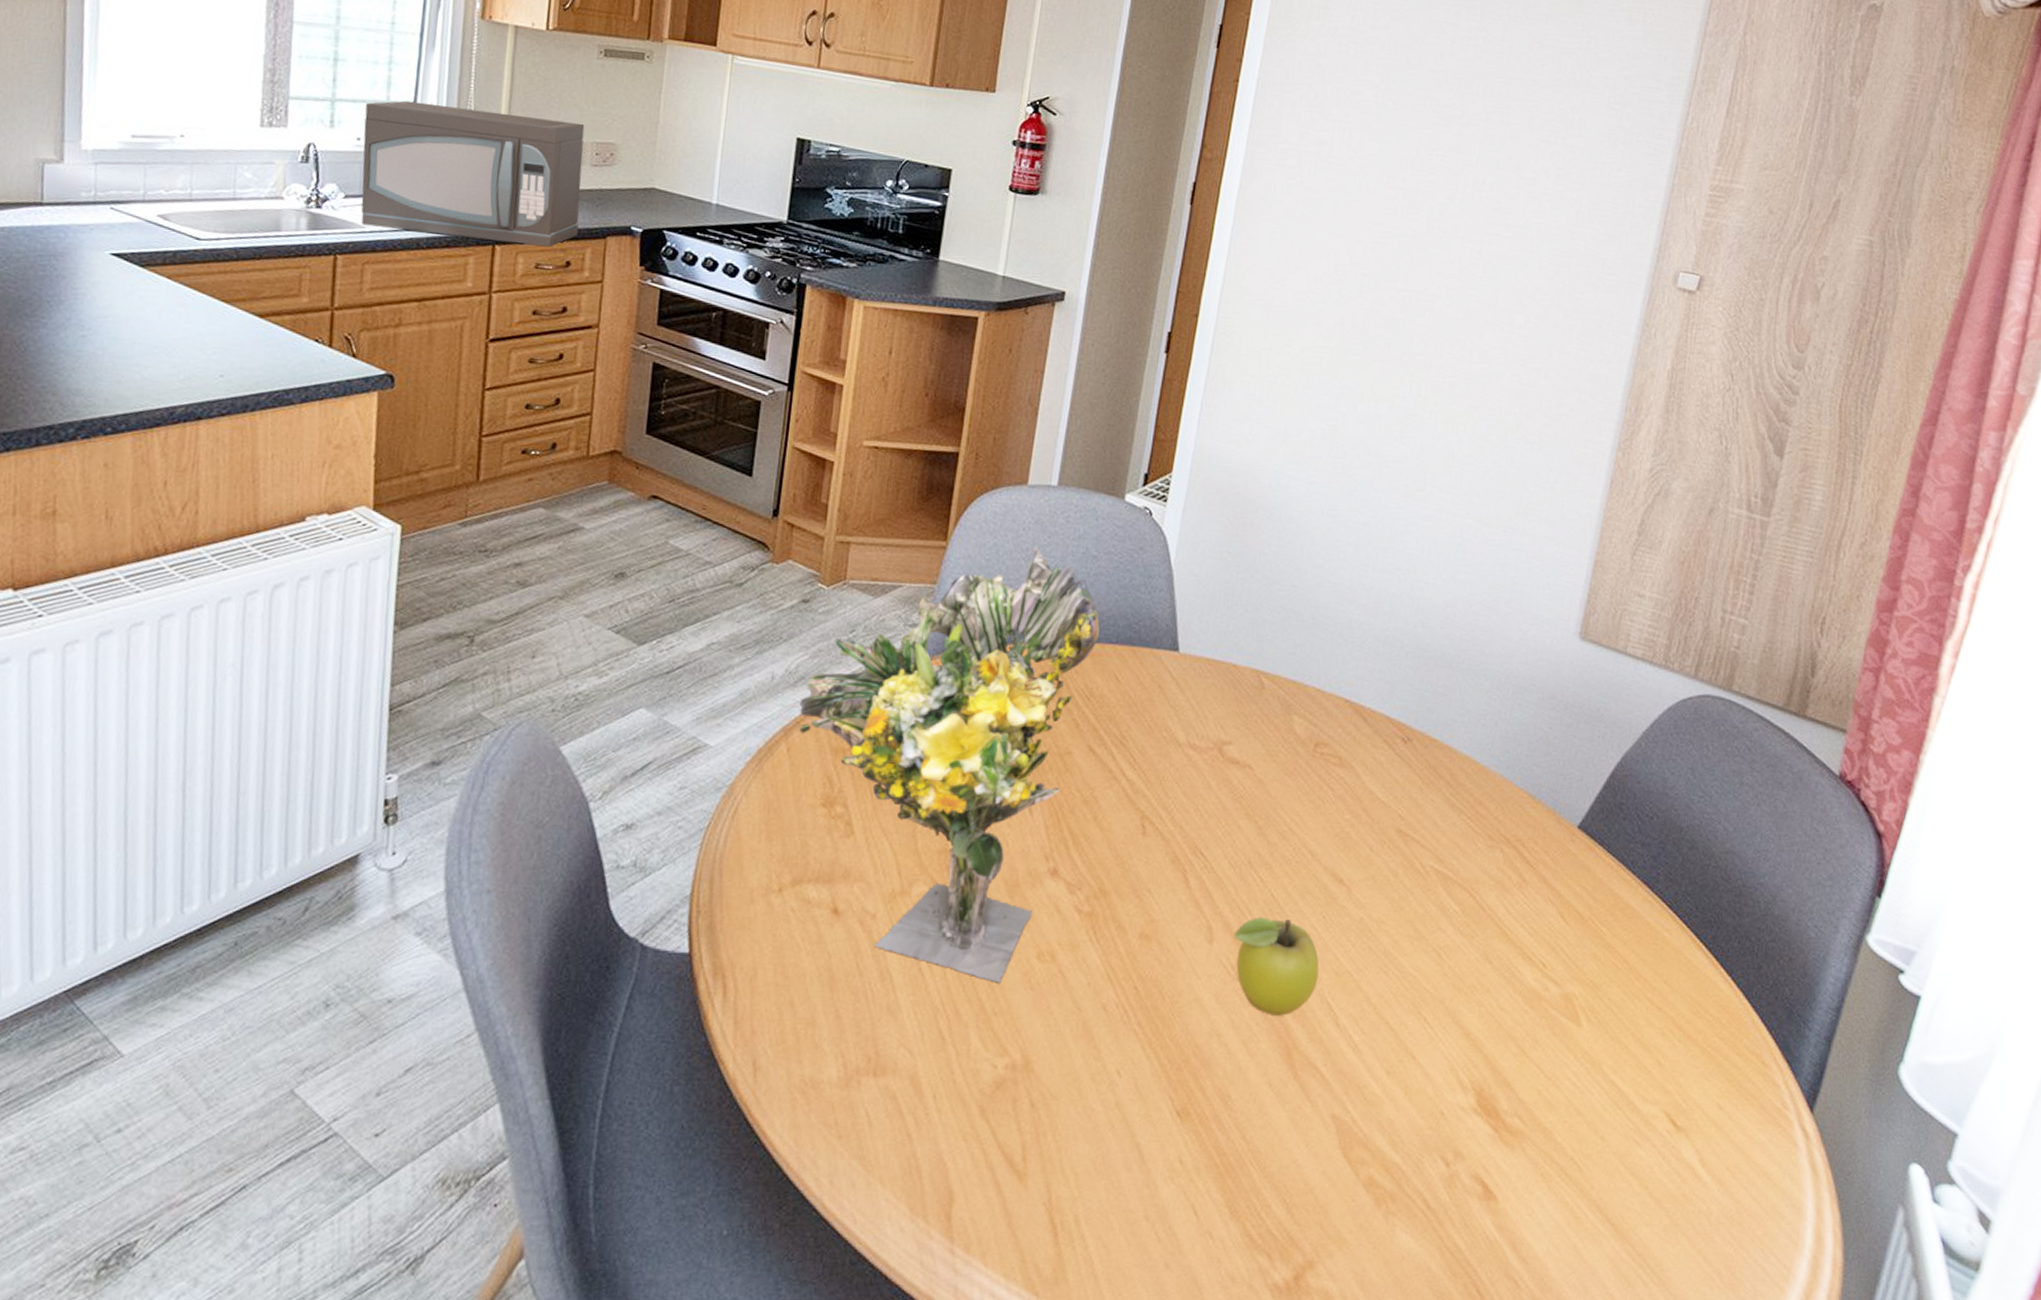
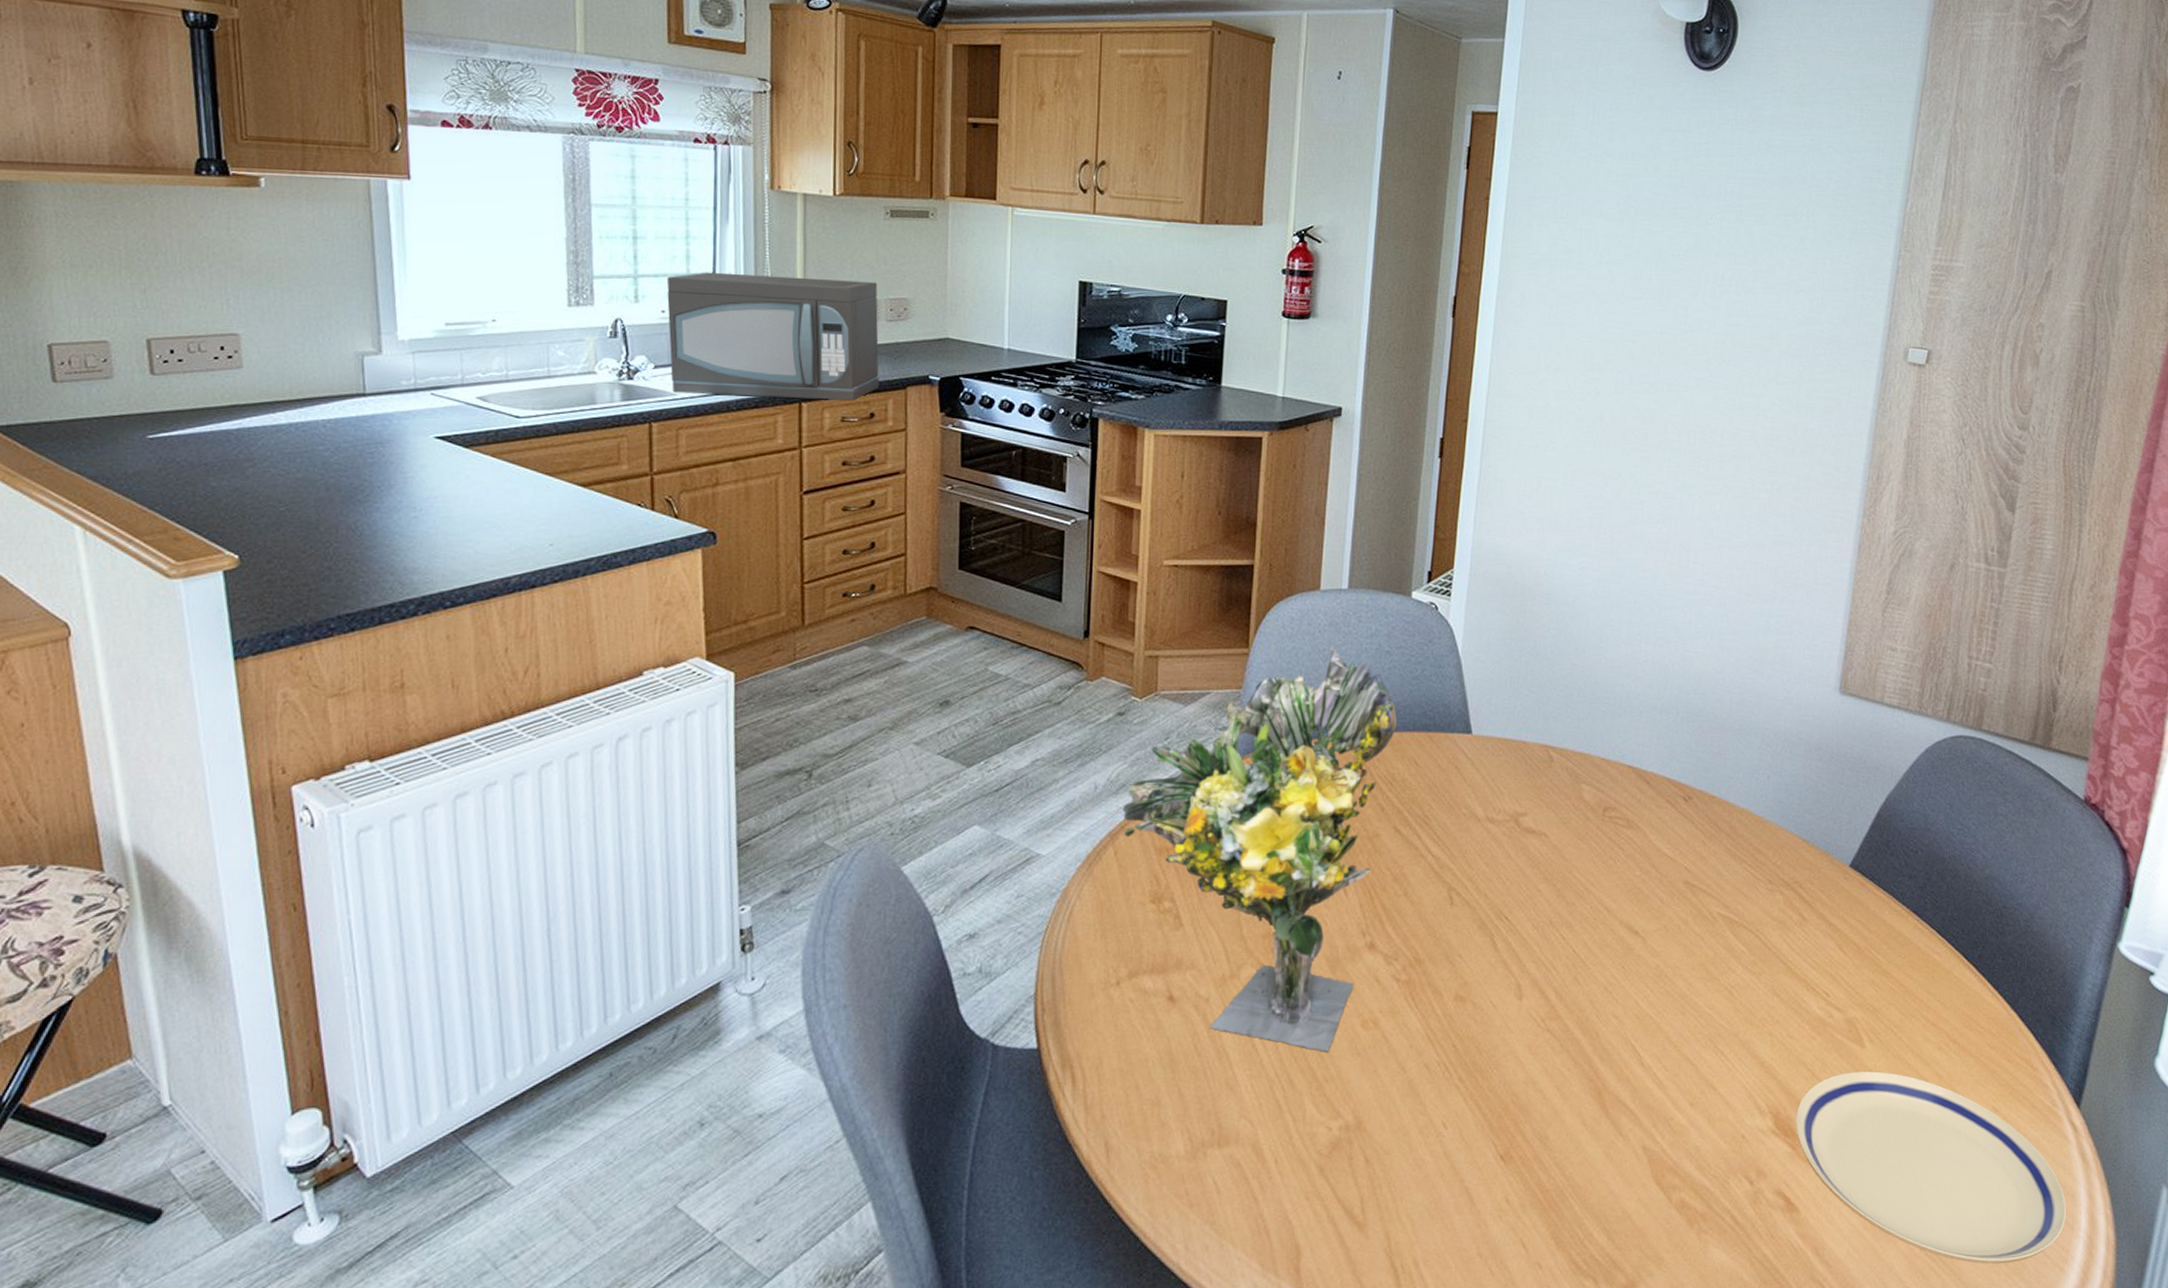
fruit: present [1233,917,1320,1016] -> none [1541,971,1622,1061]
plate: none [1500,1052,1792,1278] -> present [1796,1071,2067,1264]

